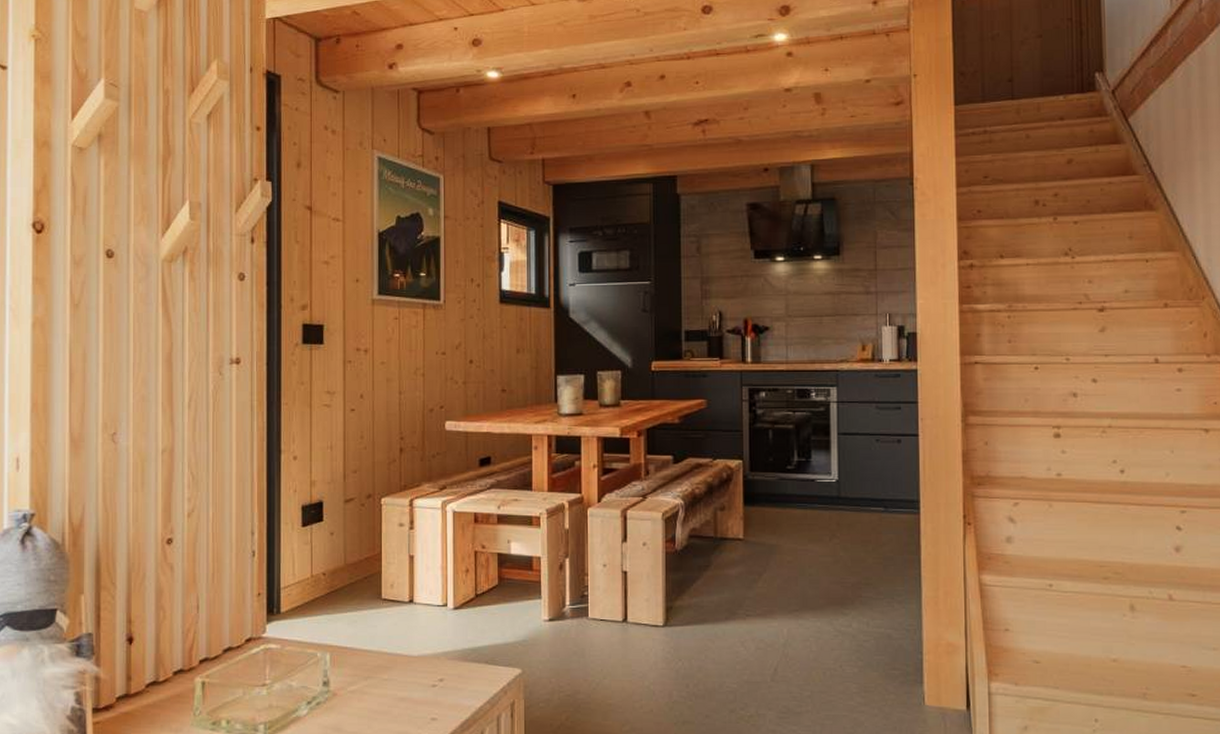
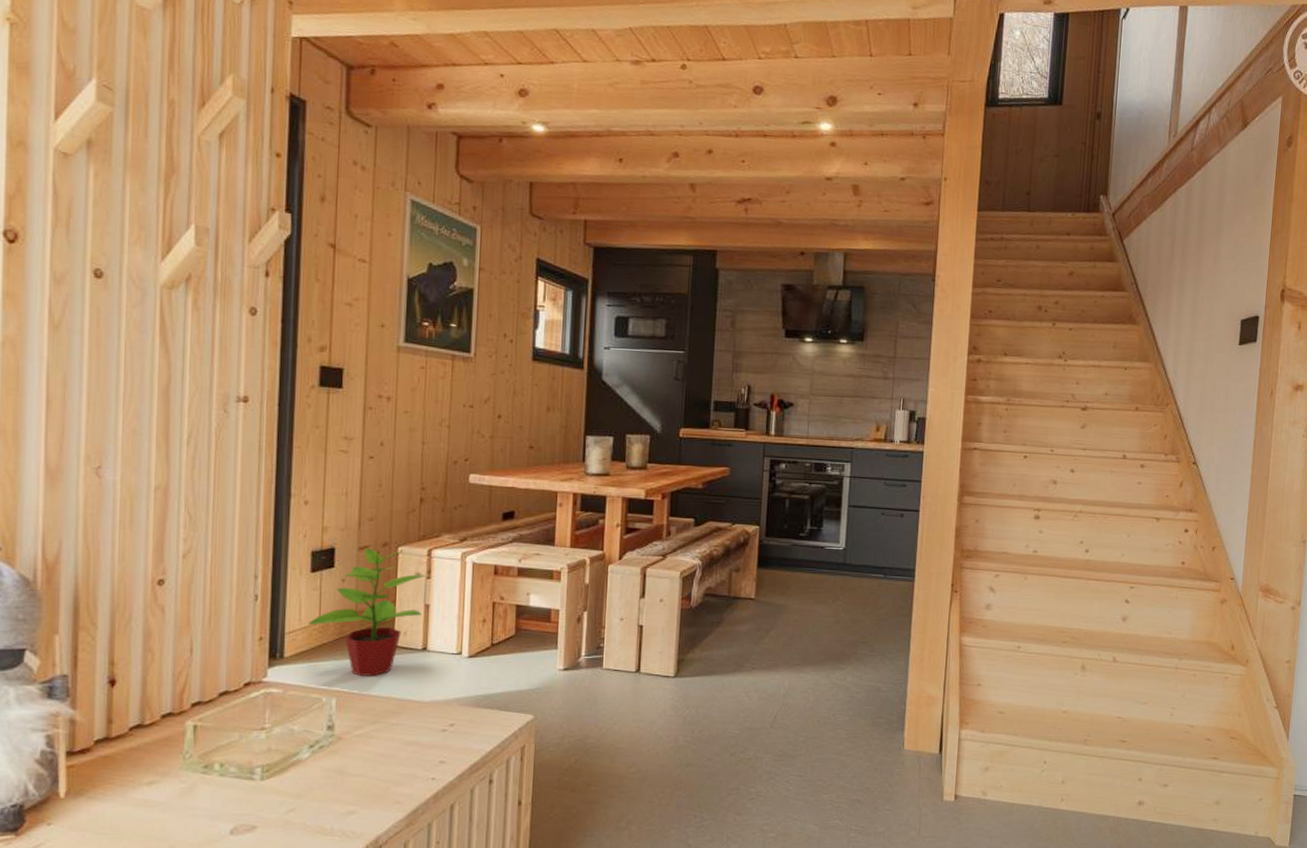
potted plant: none [301,497,408,630] -> present [308,545,425,676]

